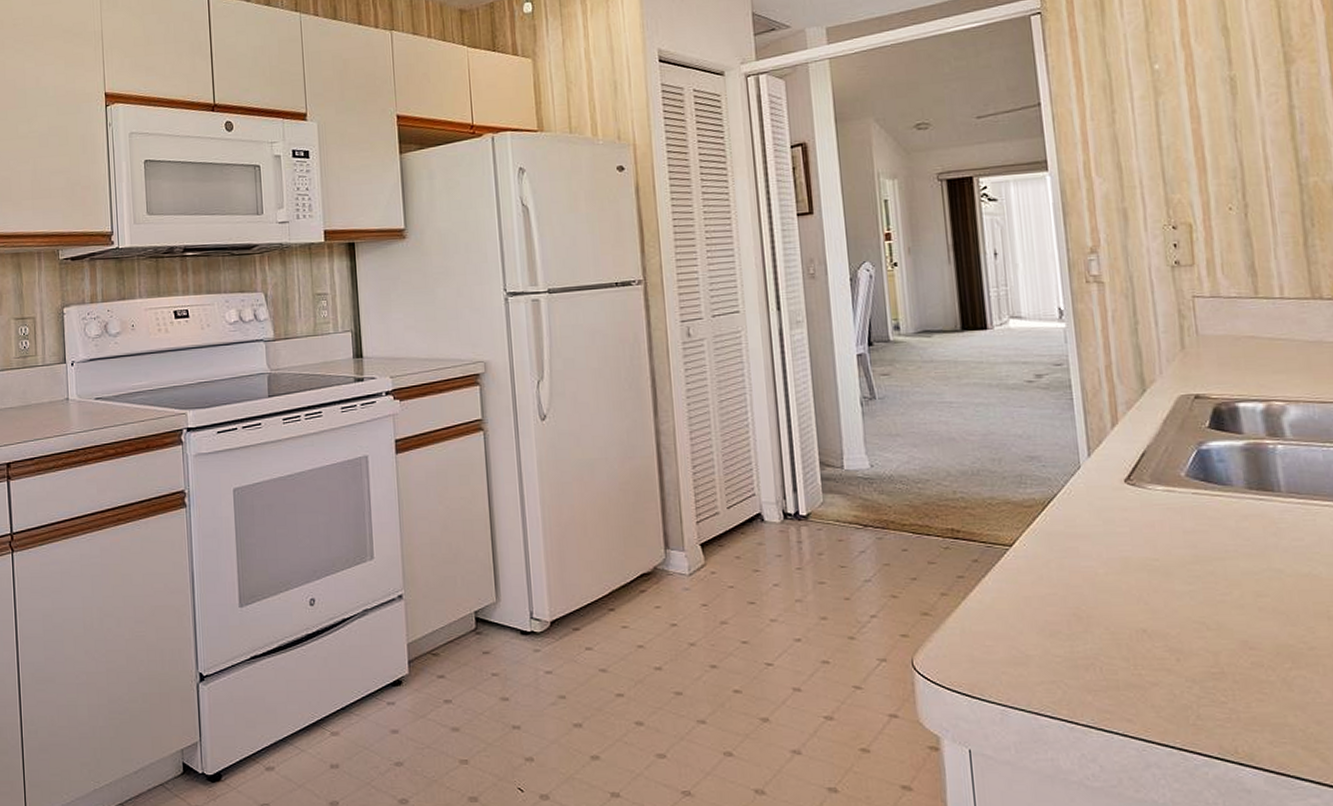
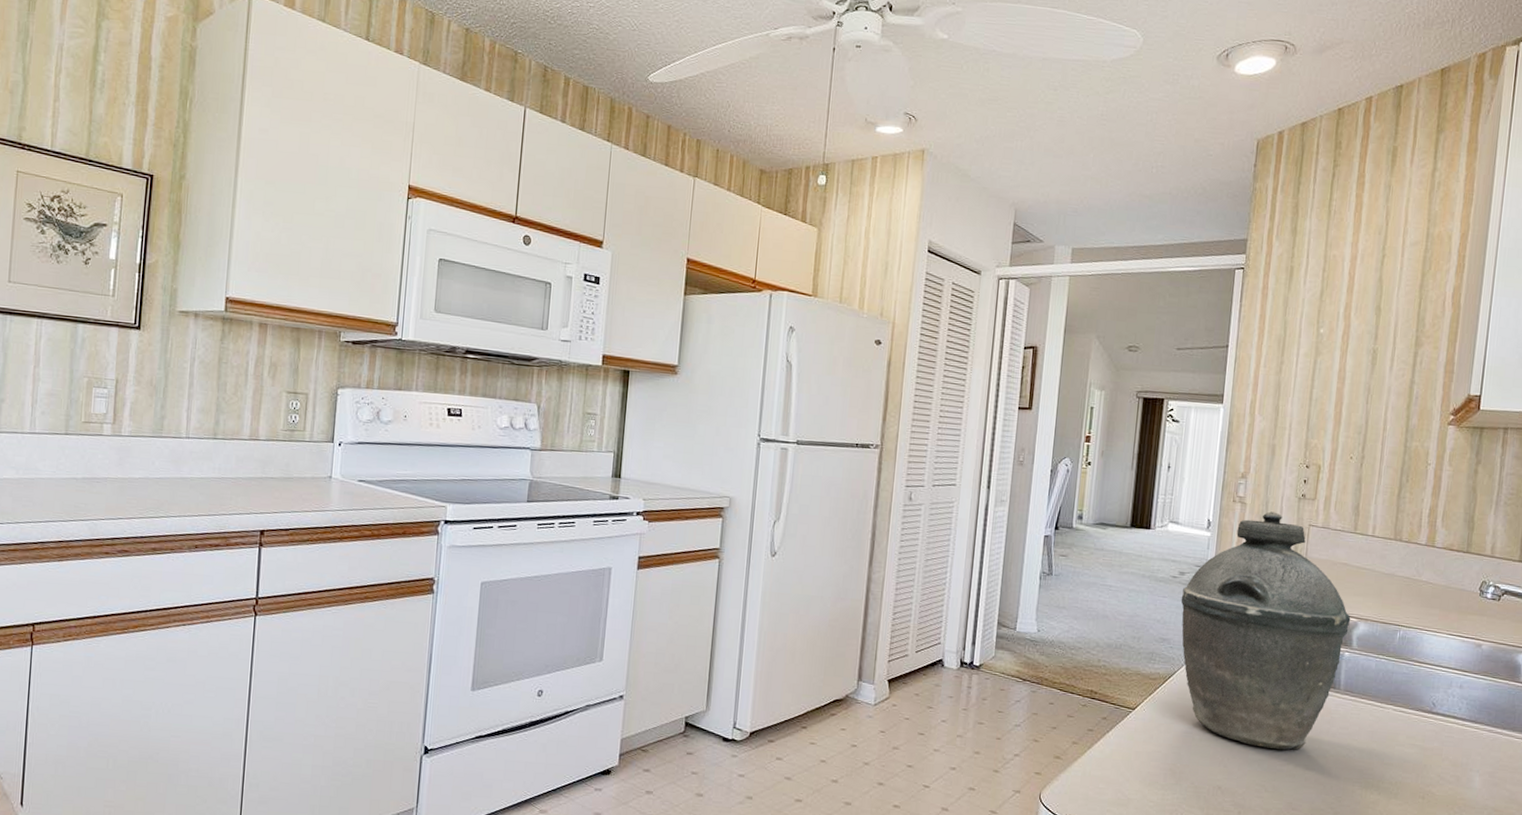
kettle: none [1043,287,1276,576] -> present [1181,511,1351,751]

